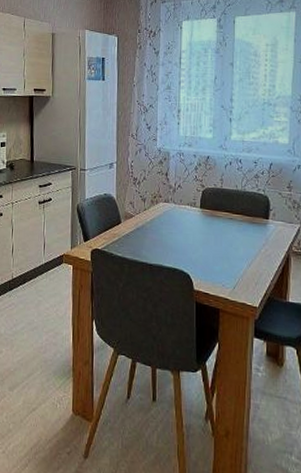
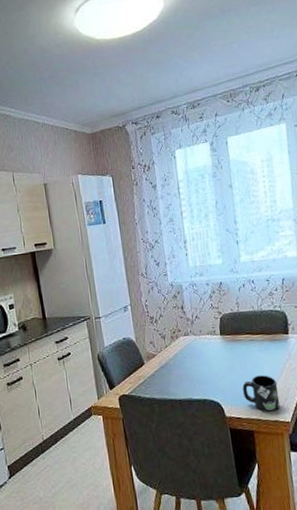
mug: none [215,255,250,295] -> present [242,375,281,413]

